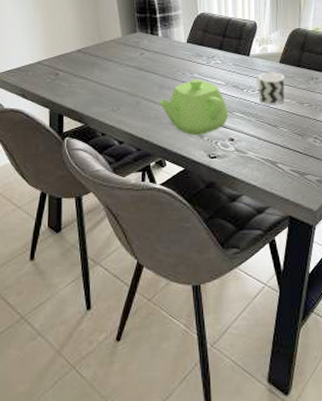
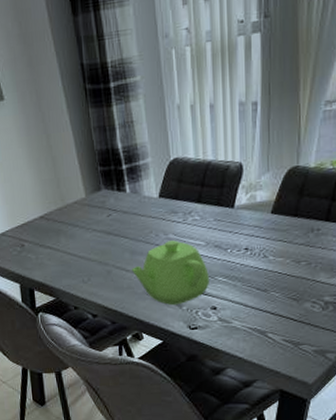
cup: present [256,72,285,105] -> none [242,225,278,266]

